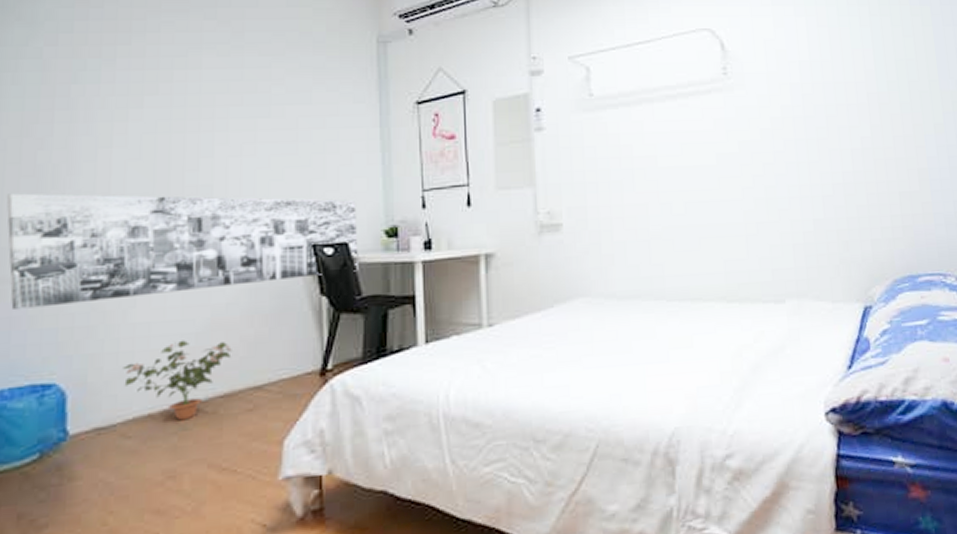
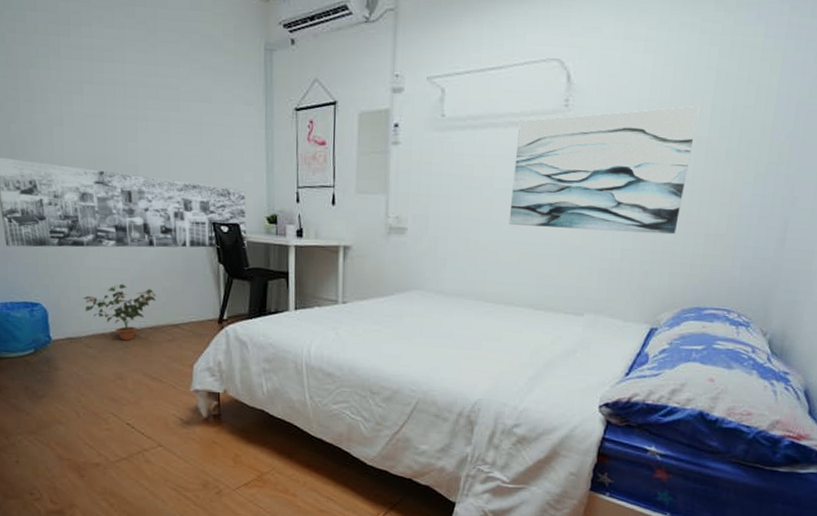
wall art: none [677,63,867,206] -> present [508,106,700,235]

